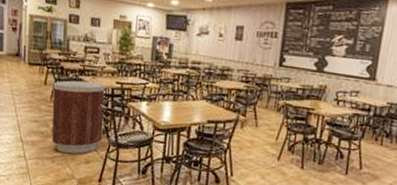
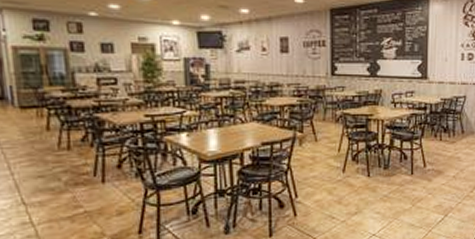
trash can: present [51,80,105,154] -> none [59,118,136,209]

